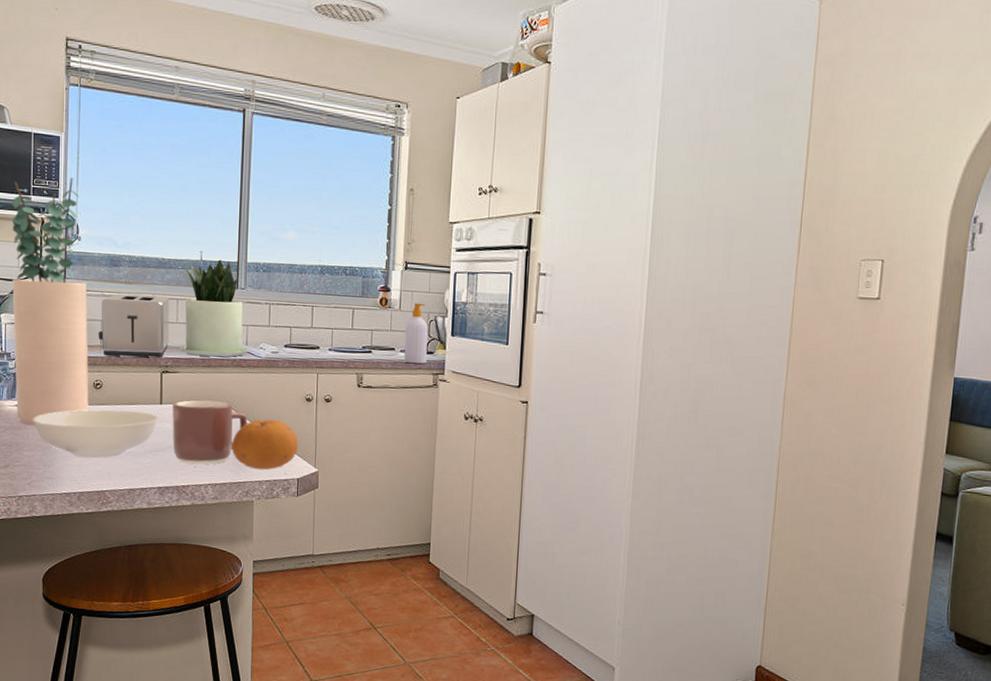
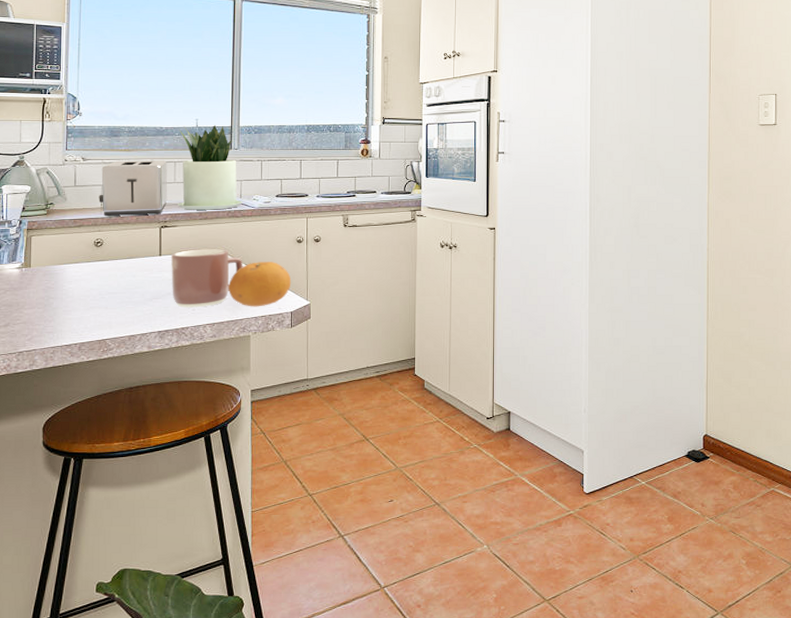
vase: present [11,178,89,426] -> none [13,62,90,286]
bowl: present [33,409,158,459] -> none [34,264,158,311]
soap bottle: present [404,302,428,364] -> none [384,151,405,203]

